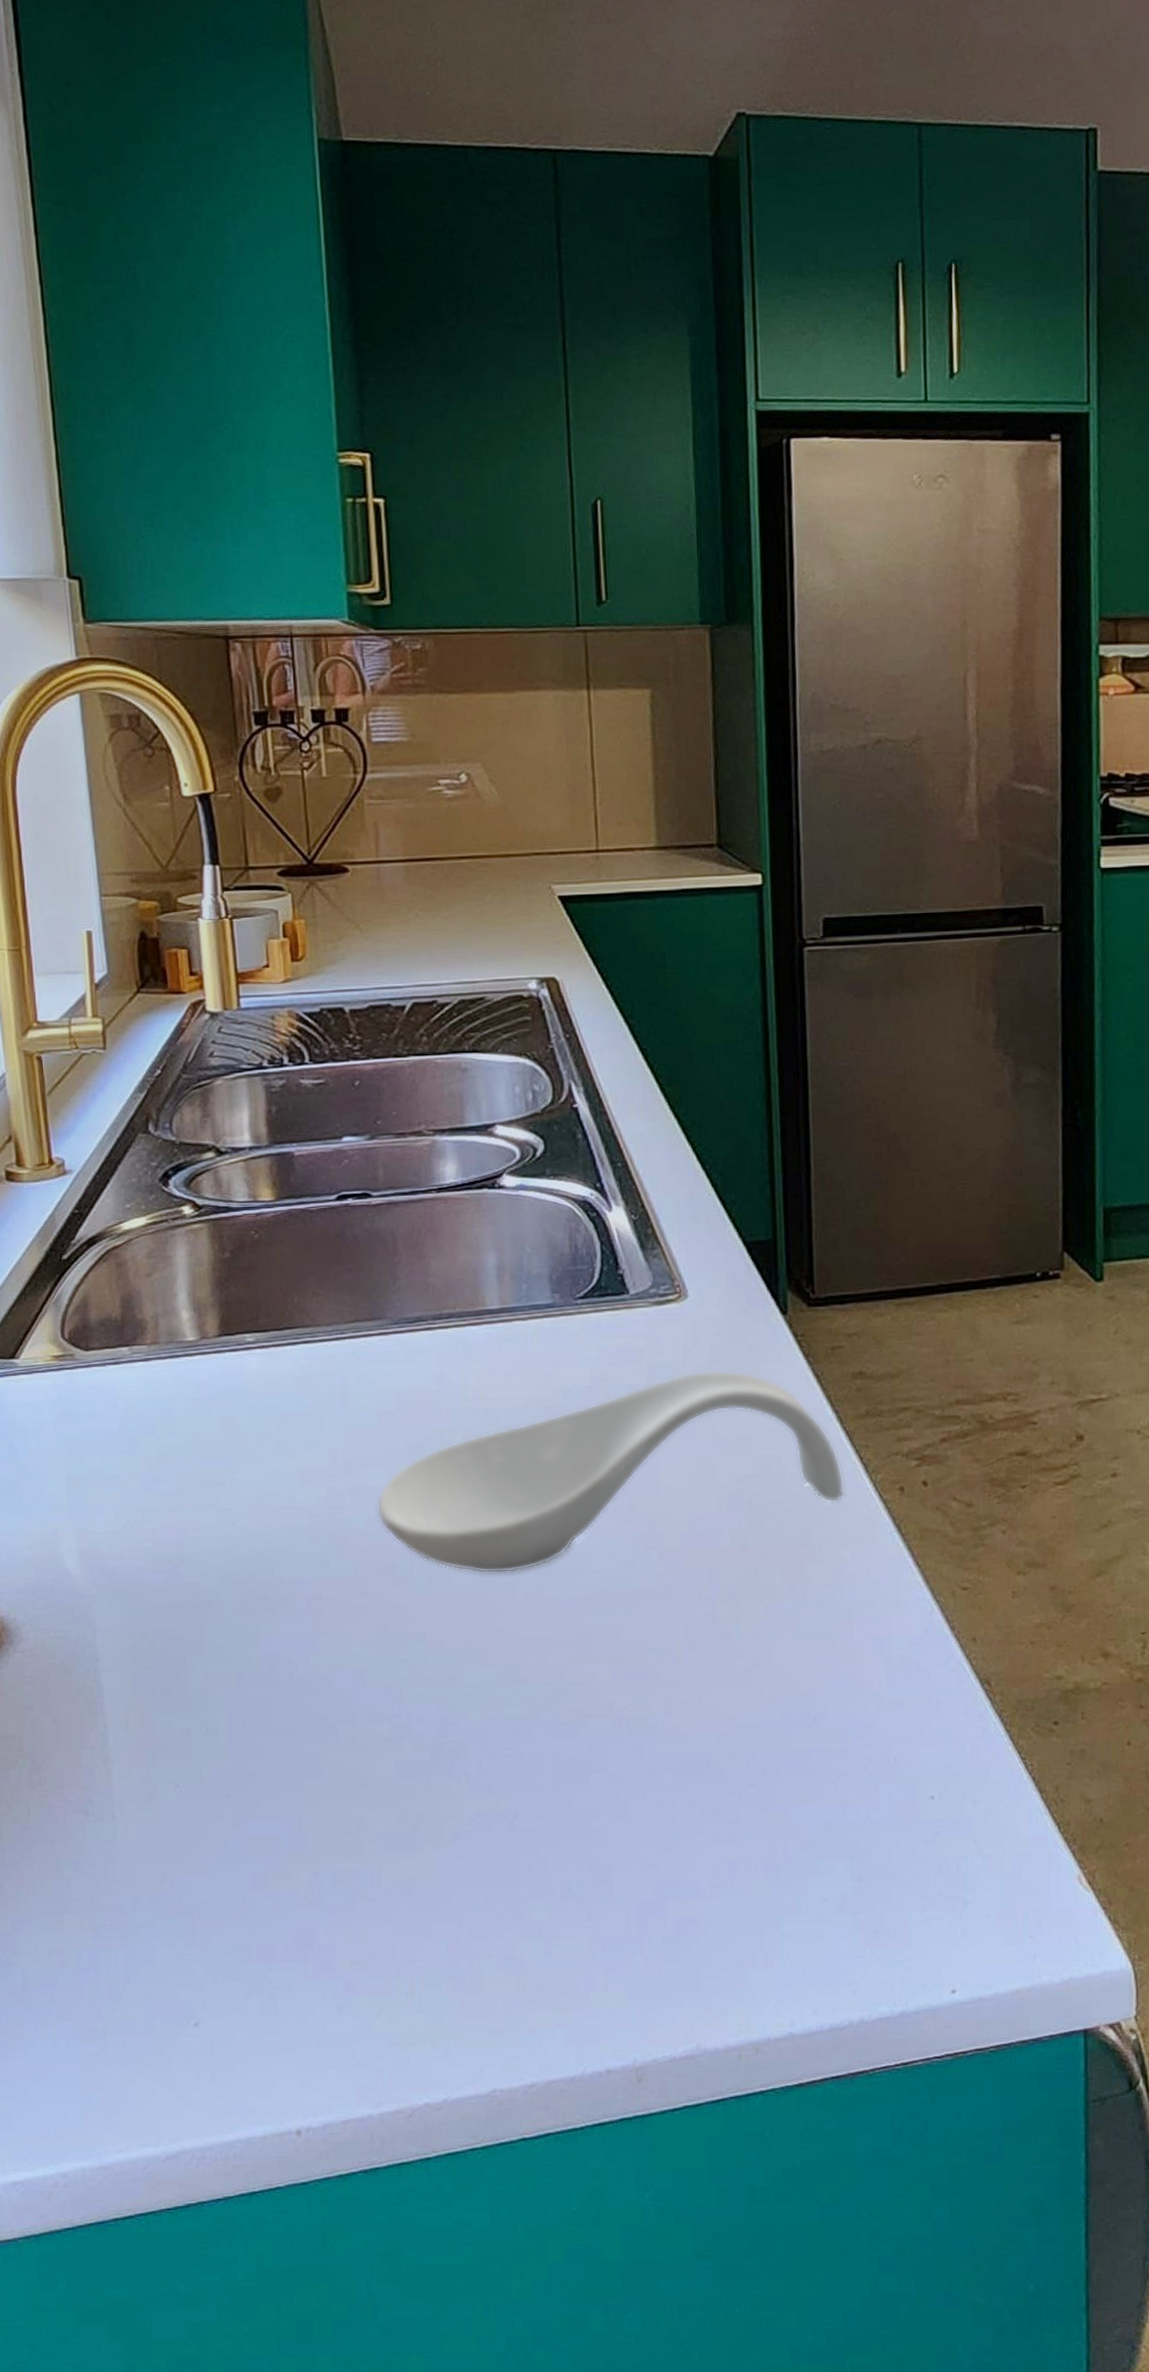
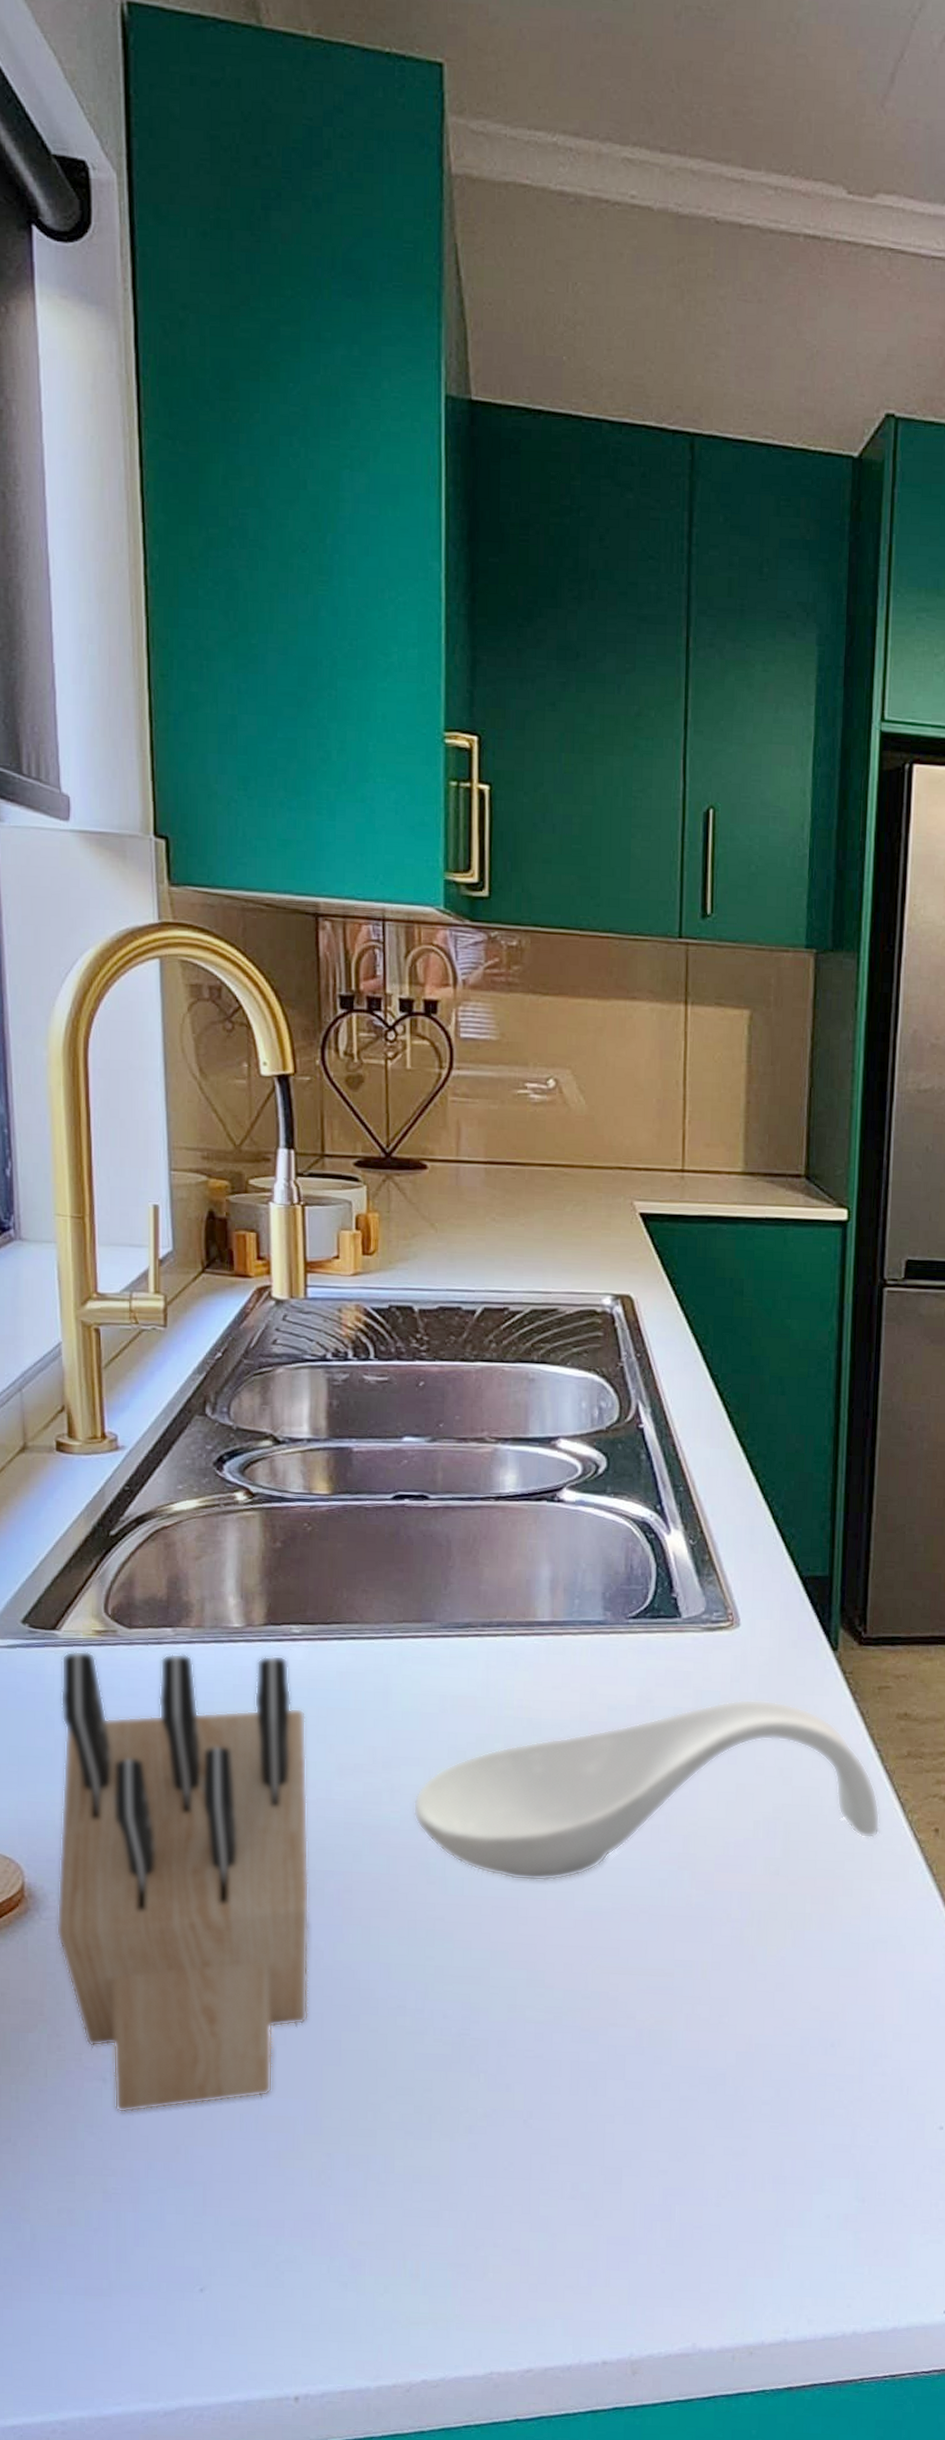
knife block: none [22,1365,286,1846] -> present [56,1650,310,2113]

